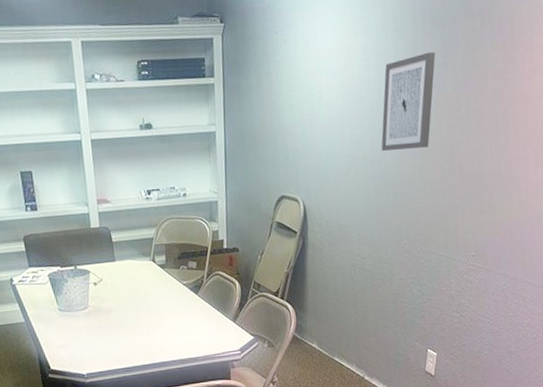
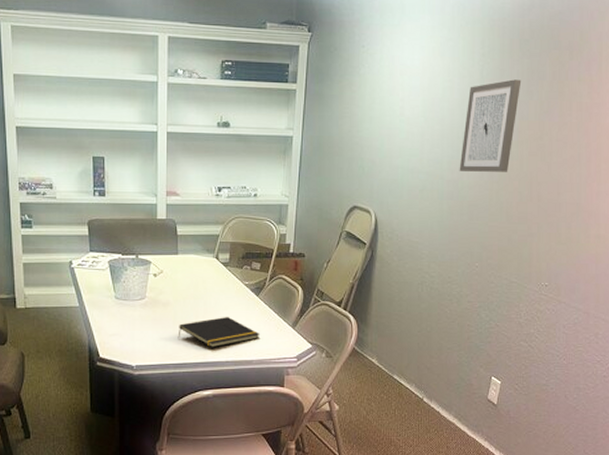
notepad: none [123,317,203,349] -> present [177,317,260,348]

